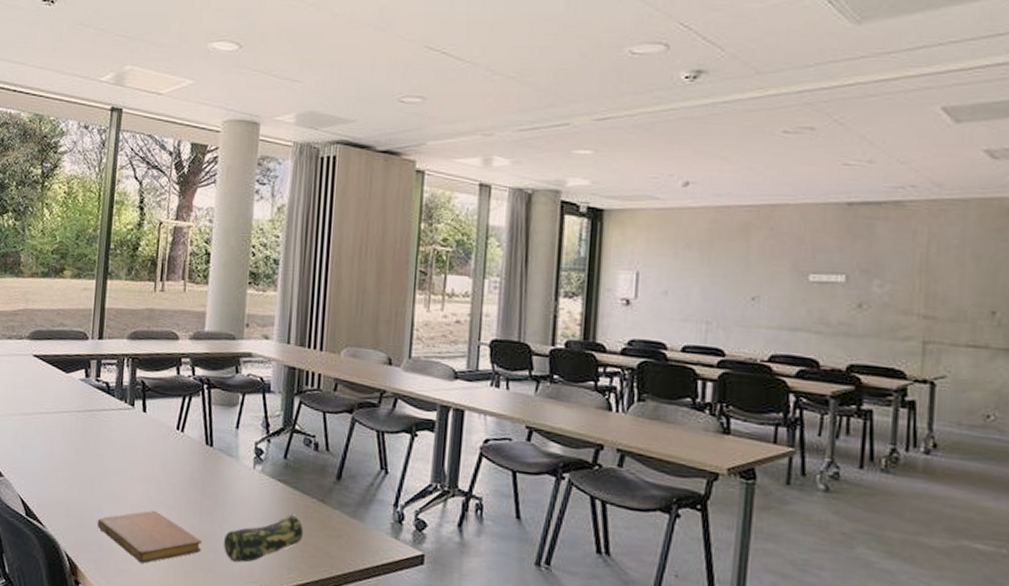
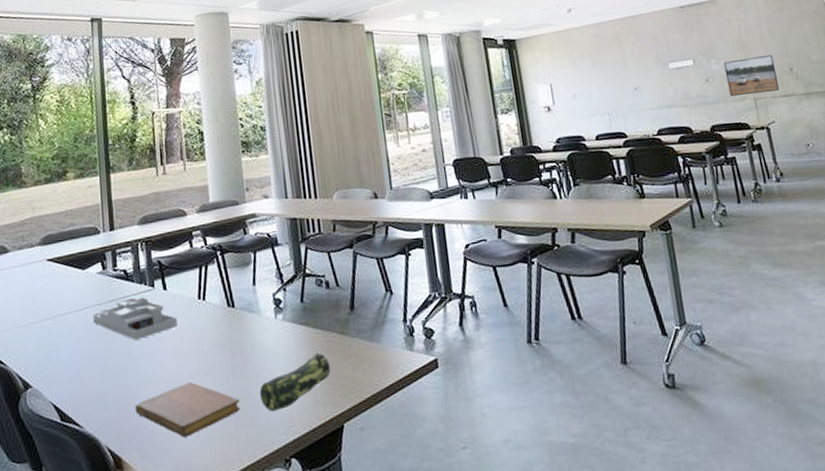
desk organizer: none [69,411,152,456] -> present [92,297,178,340]
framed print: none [887,286,970,337] -> present [723,55,780,97]

